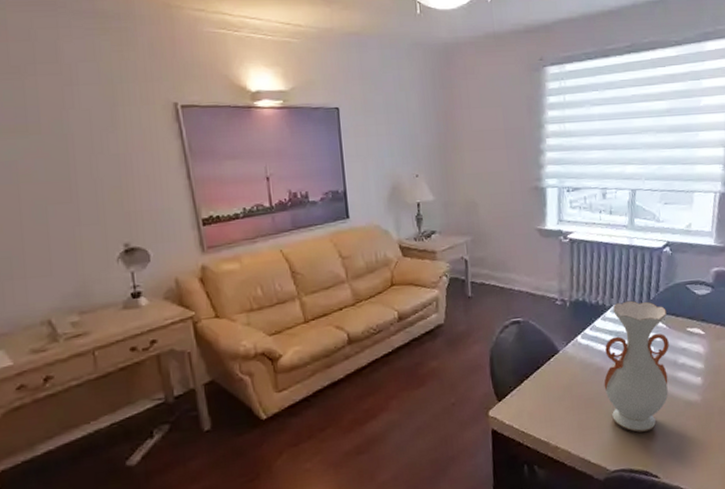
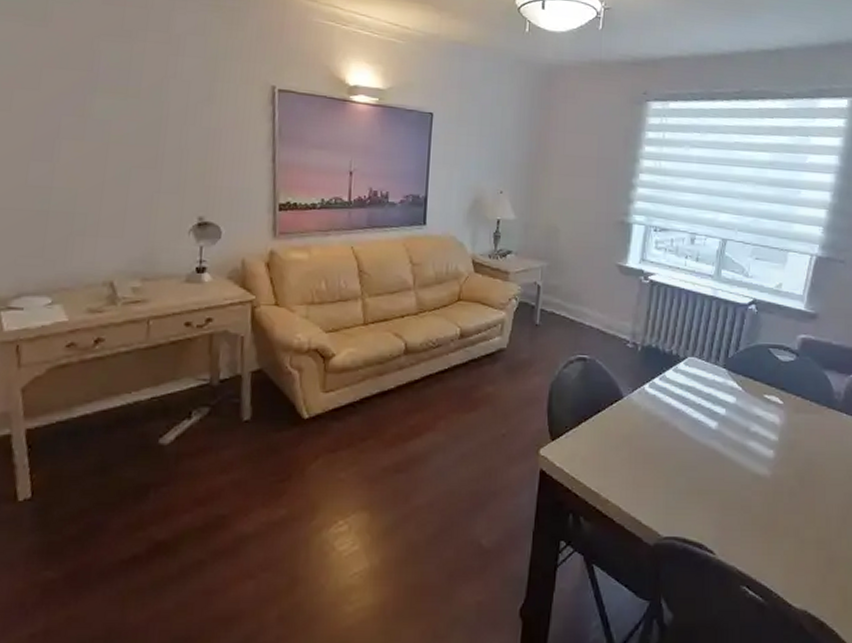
vase: present [604,300,669,433] -> none [667,355,744,500]

